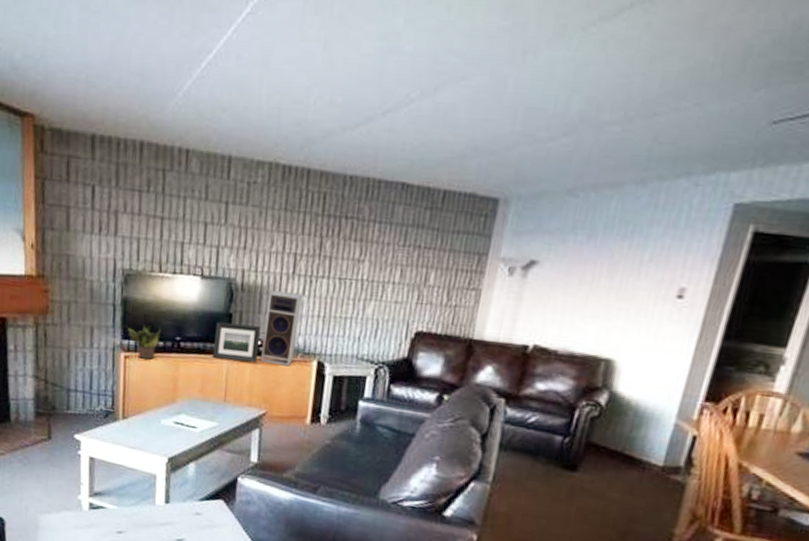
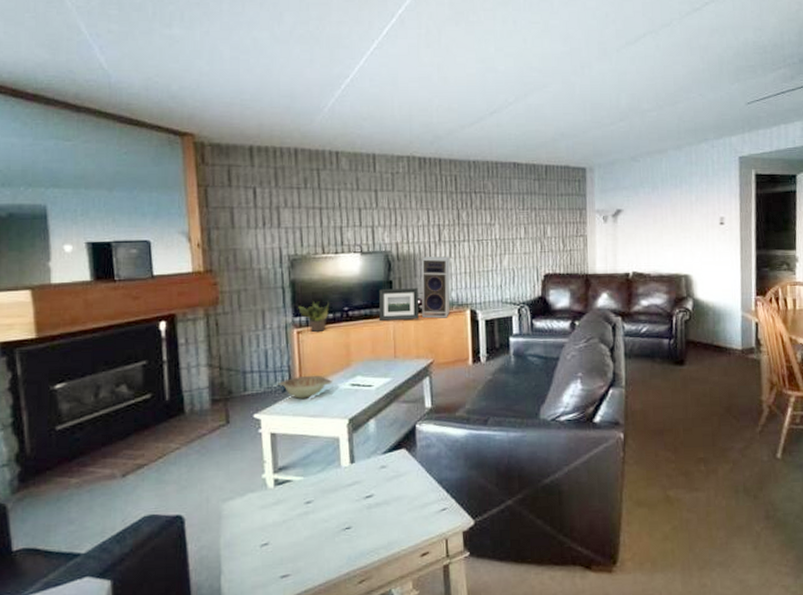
decorative bowl: none [100,404,155,429] -> present [278,375,332,400]

